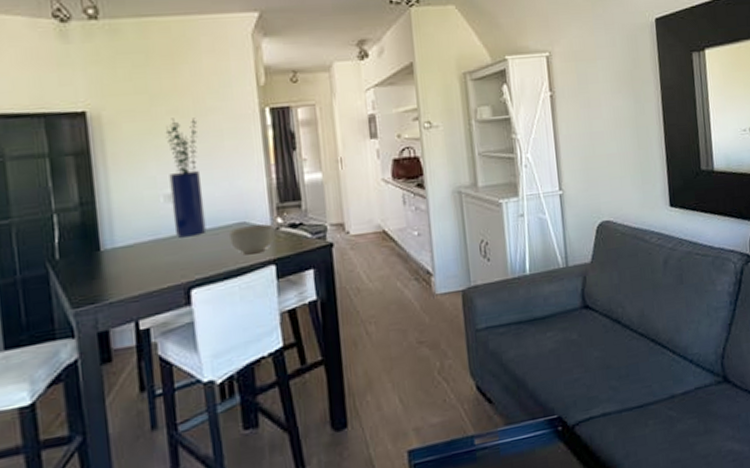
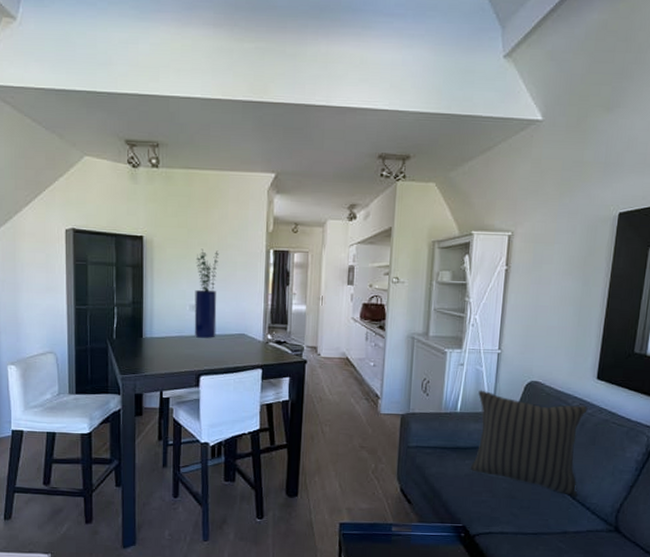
bowl: present [228,224,274,255] -> none [231,337,265,359]
pillow: none [546,239,677,352] -> present [470,390,588,498]

